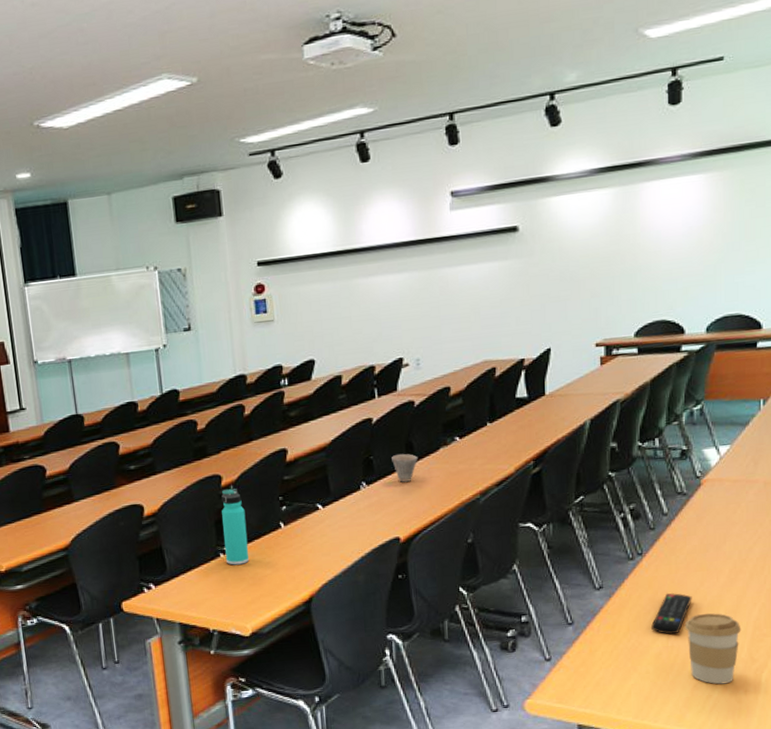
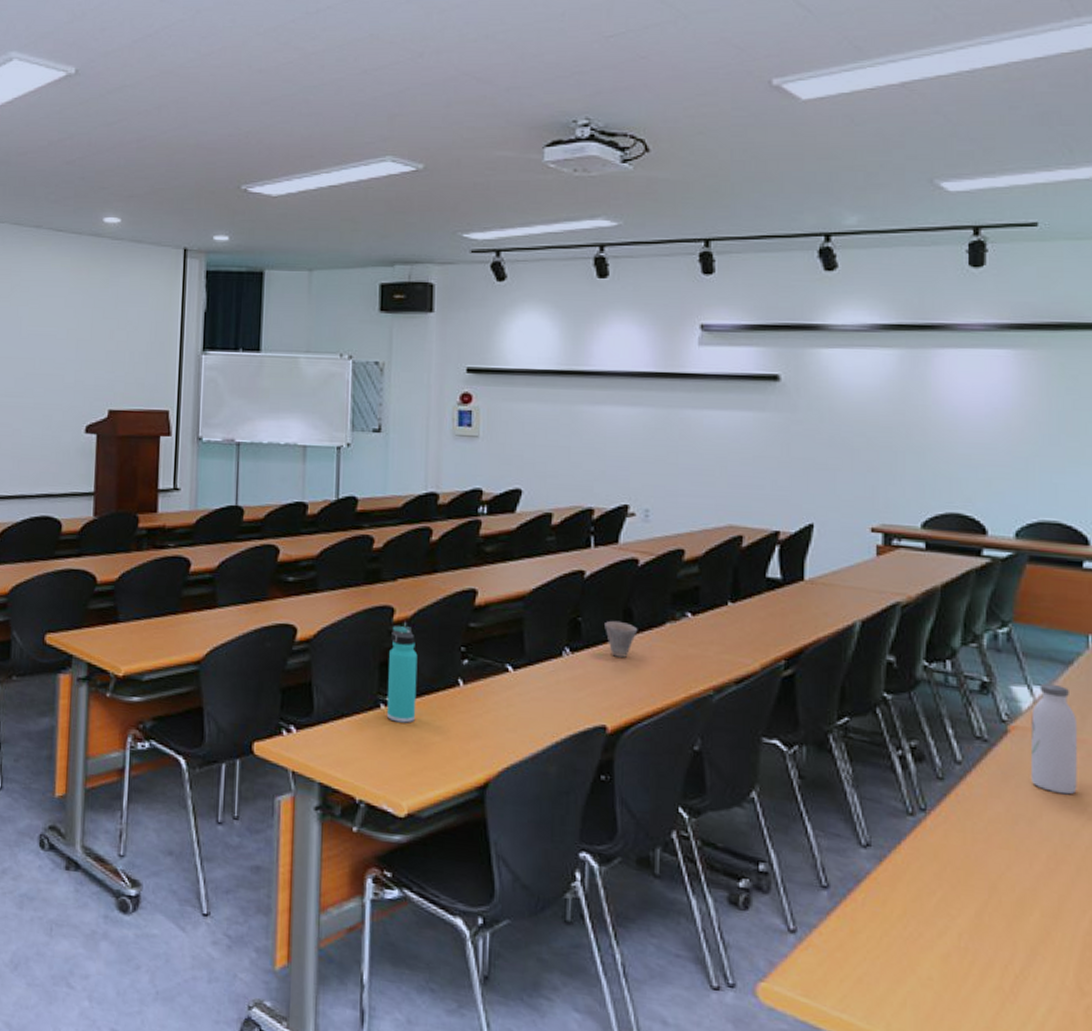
remote control: present [651,592,692,635] -> none [937,870,995,932]
coffee cup: present [684,613,742,685] -> none [983,910,1065,1020]
water bottle: none [717,442,752,524] -> present [1030,683,1078,795]

